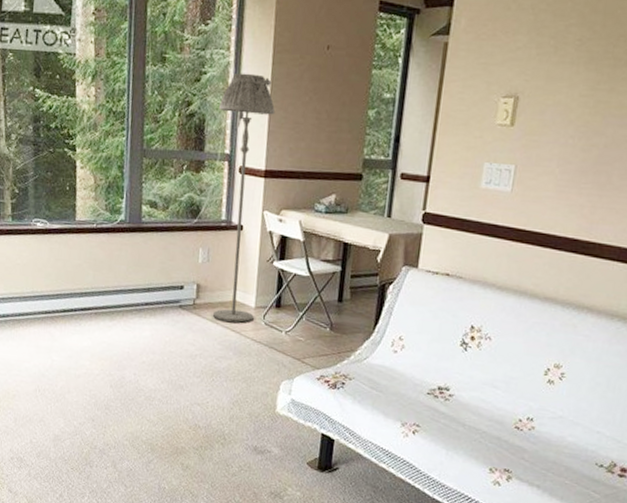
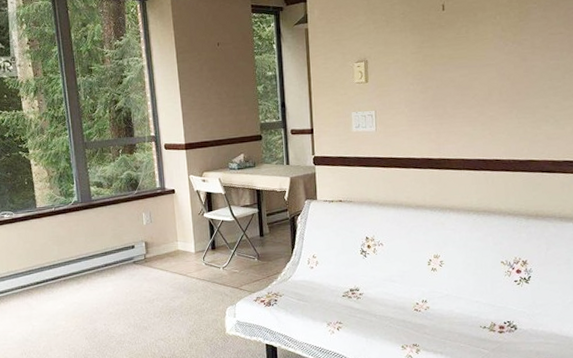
floor lamp: present [212,72,276,323] -> none [141,71,196,268]

